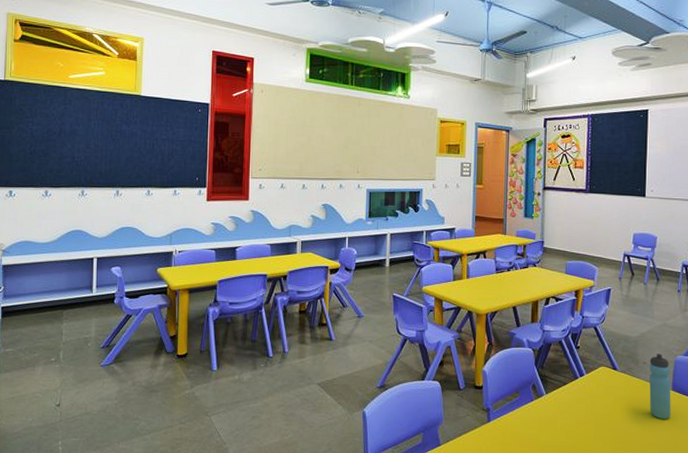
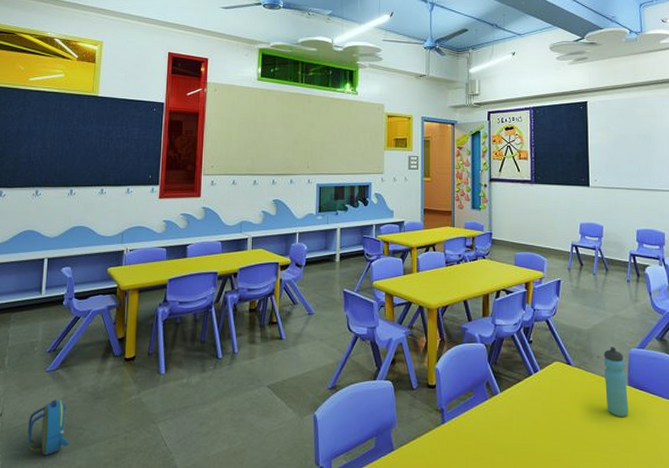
backpack: none [86,392,127,443] -> present [28,400,70,456]

